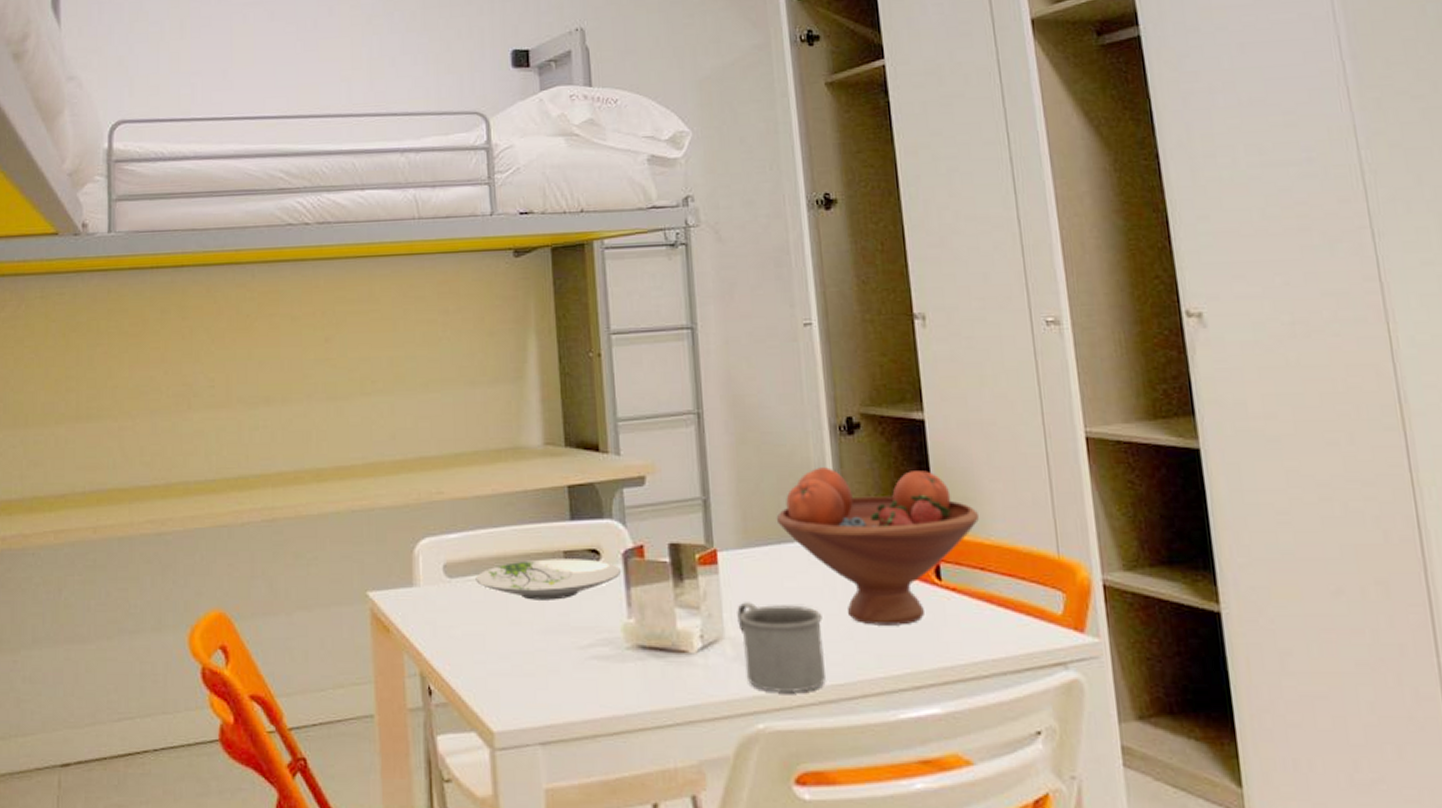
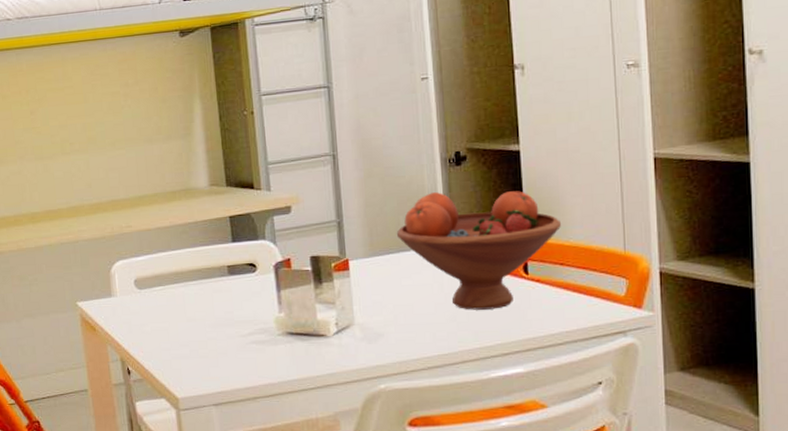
plate: present [475,559,622,600] -> none [159,270,274,303]
mug: present [737,602,826,694] -> none [364,297,433,363]

